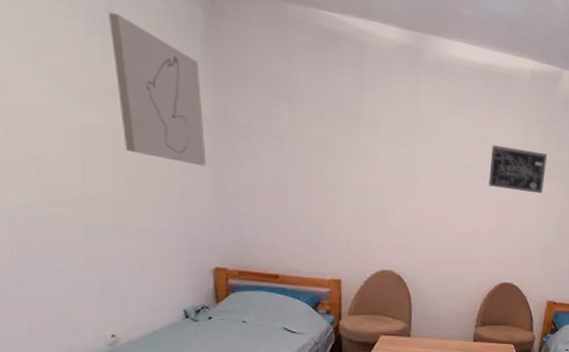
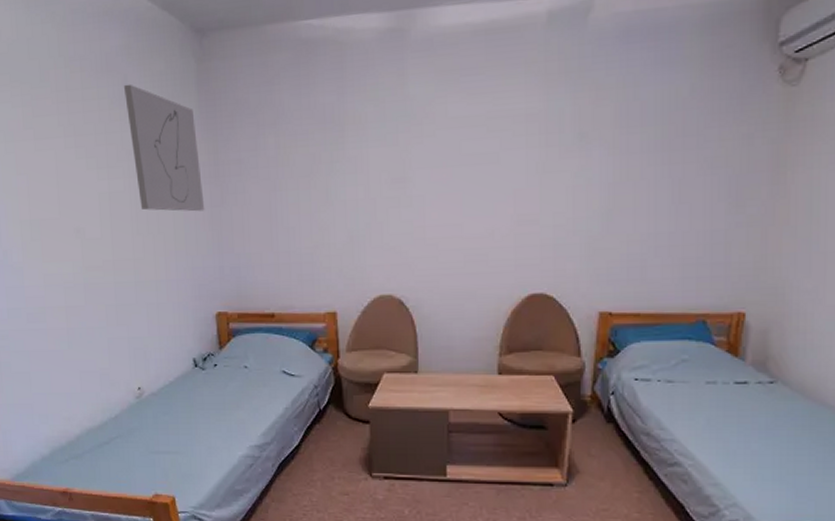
wall art: present [488,145,547,194] -> none [501,112,580,172]

